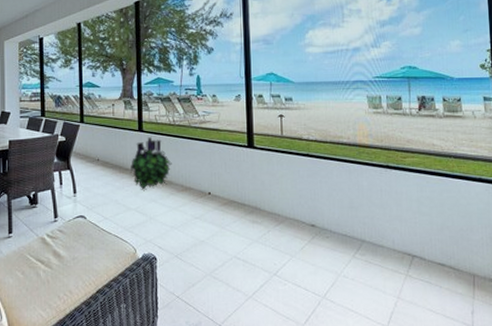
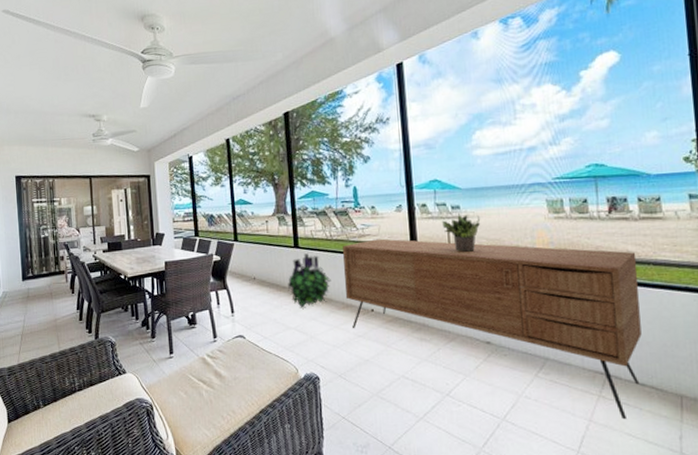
sideboard: none [184,125,443,297] -> present [343,238,642,420]
potted plant: none [275,105,310,141] -> present [441,214,481,252]

